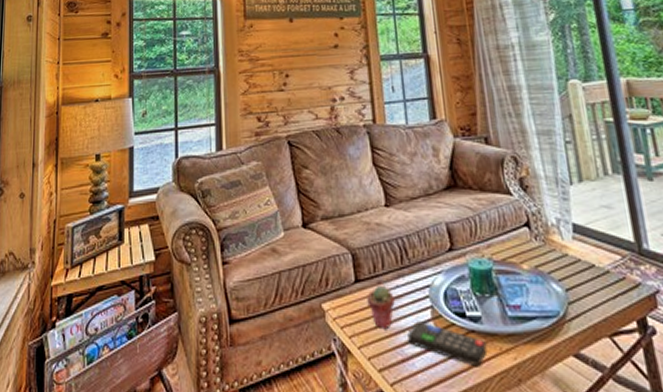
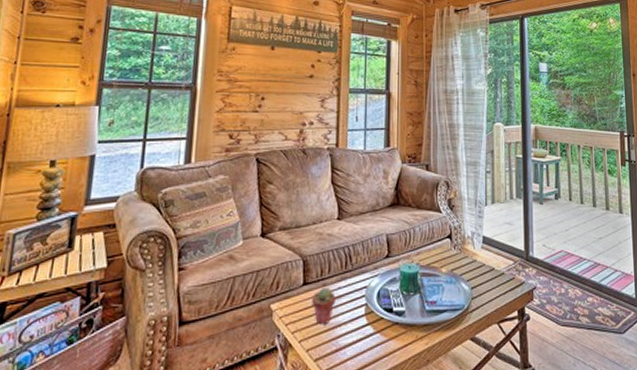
remote control: present [407,321,488,367] -> none [343,317,406,353]

